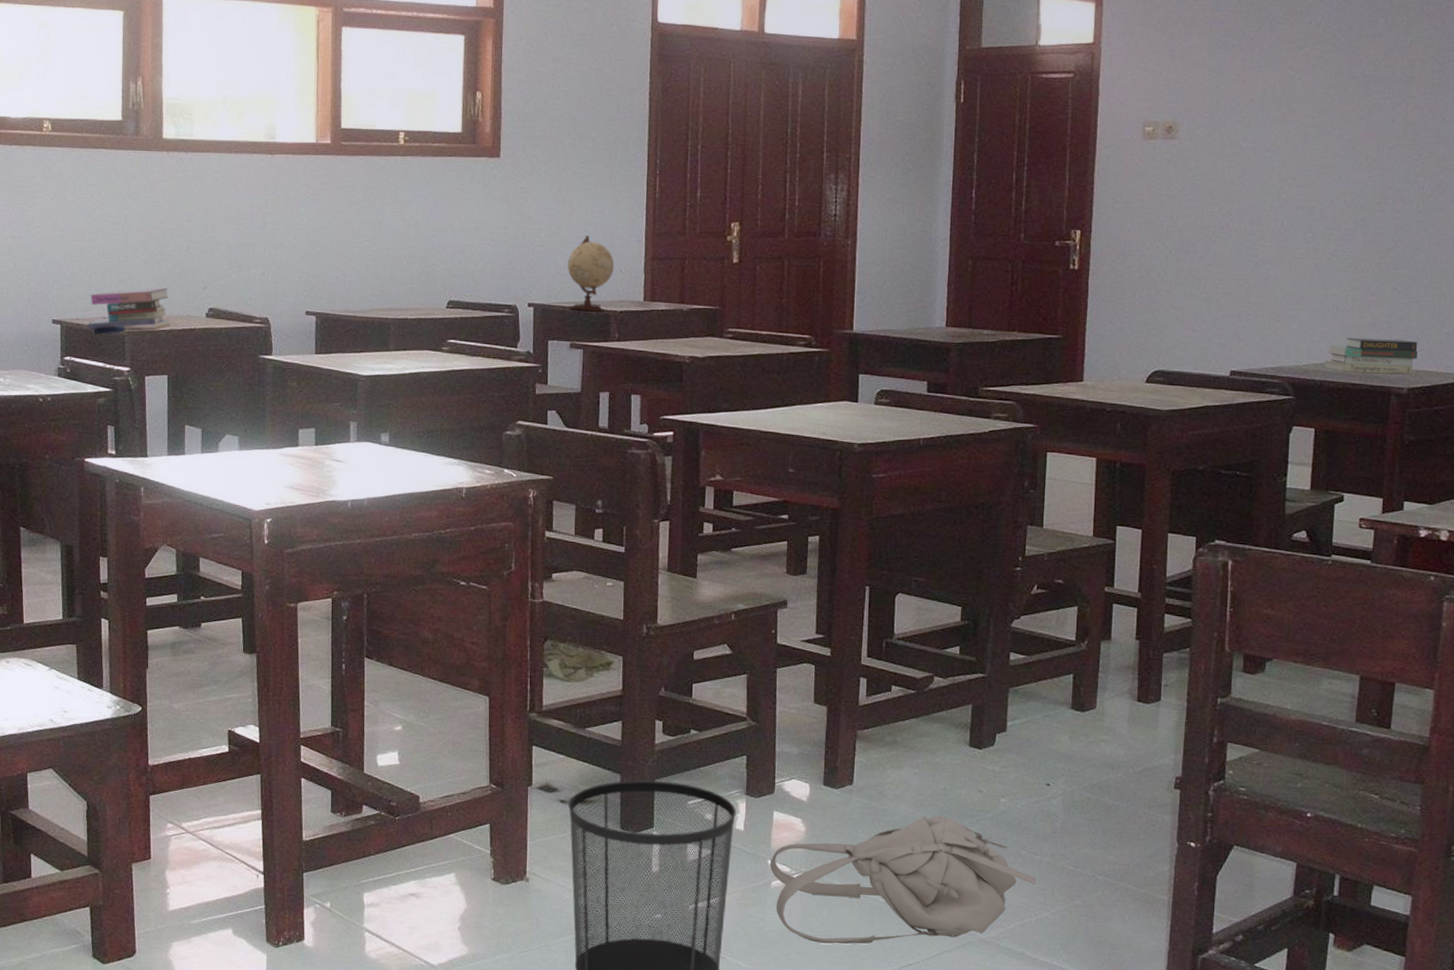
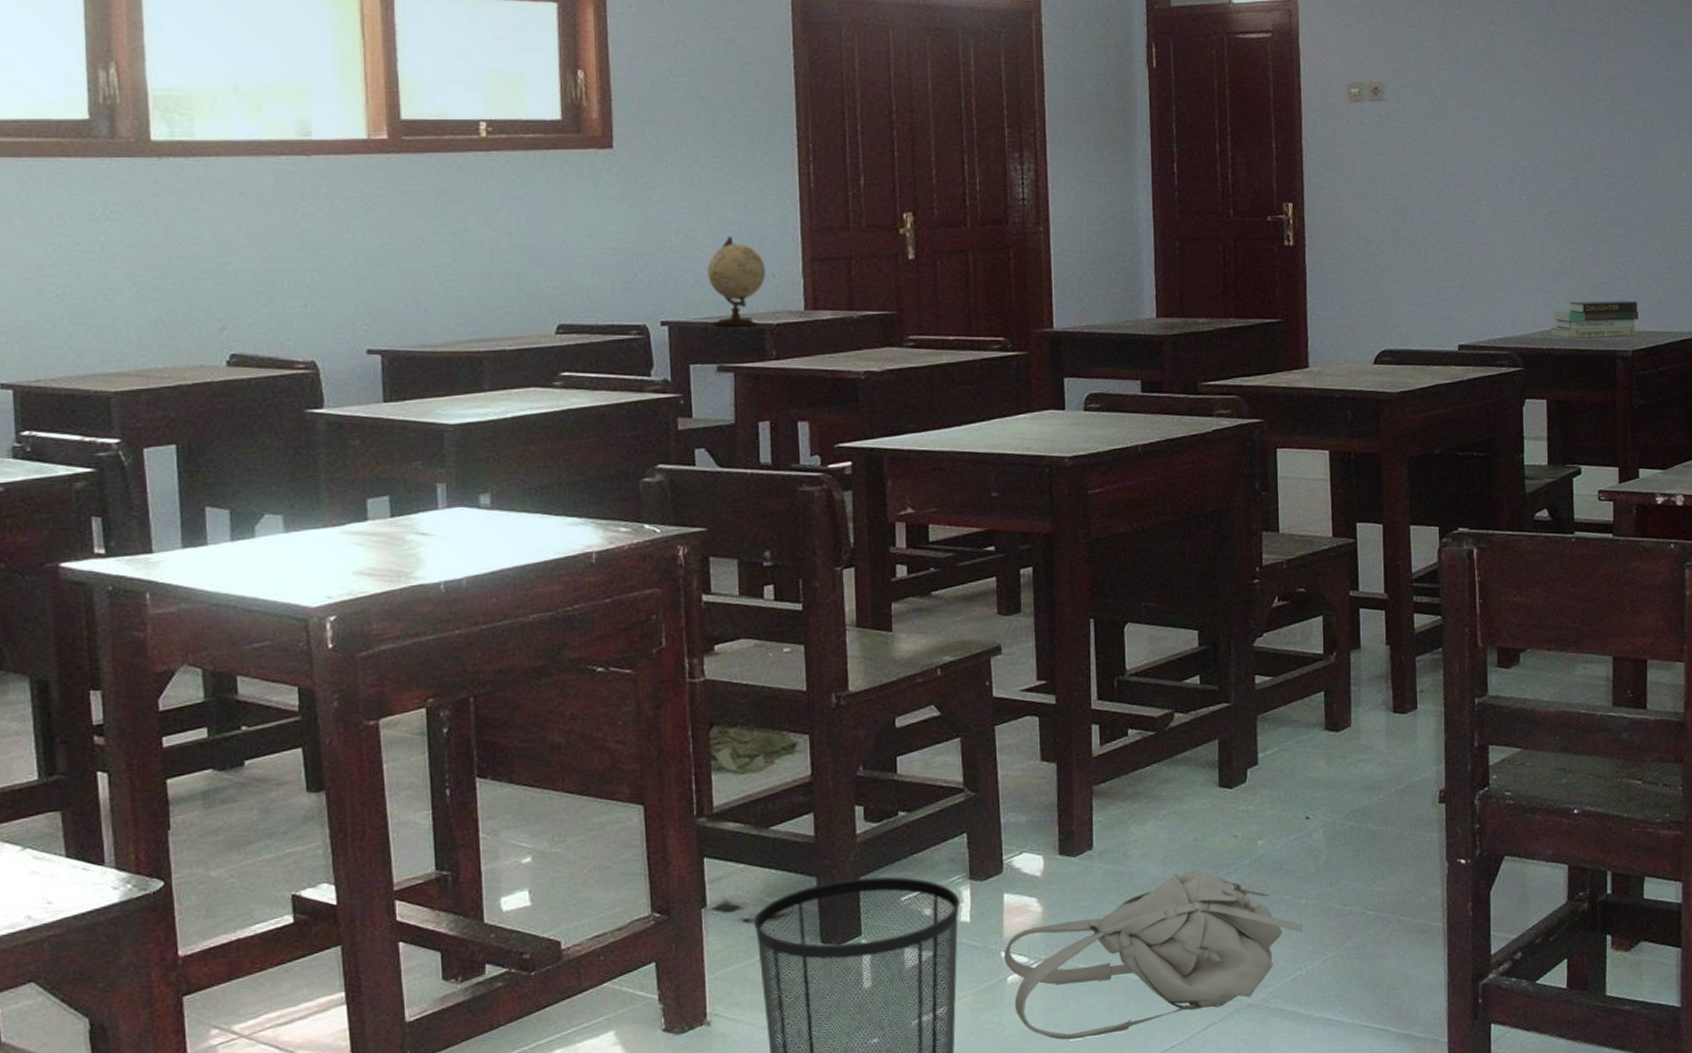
books: present [87,288,170,335] -> none [53,332,176,399]

